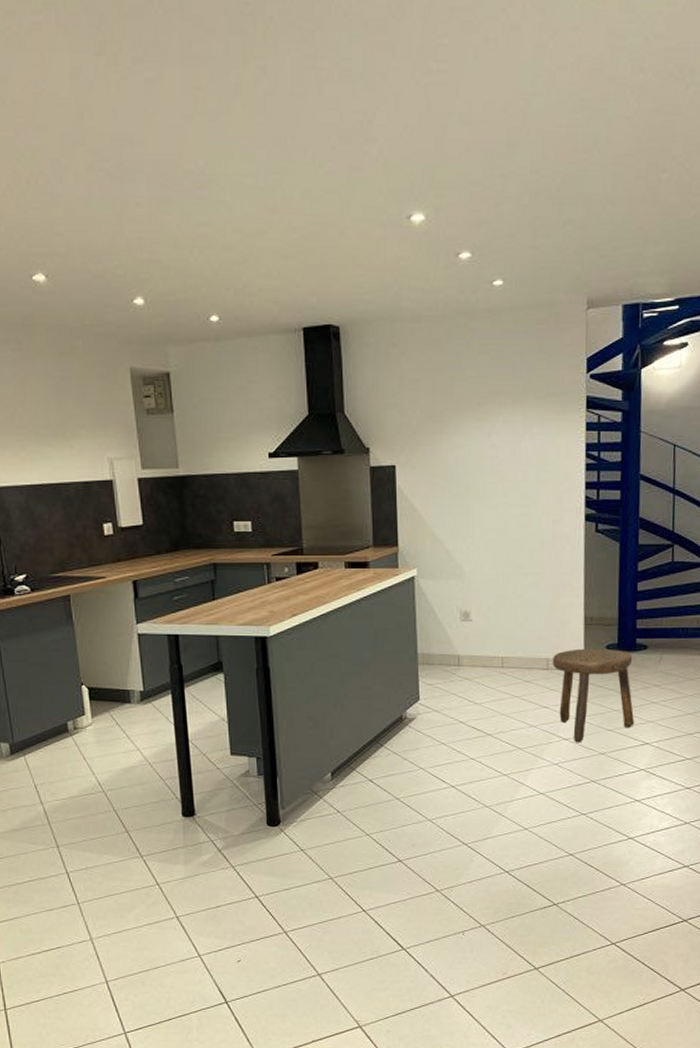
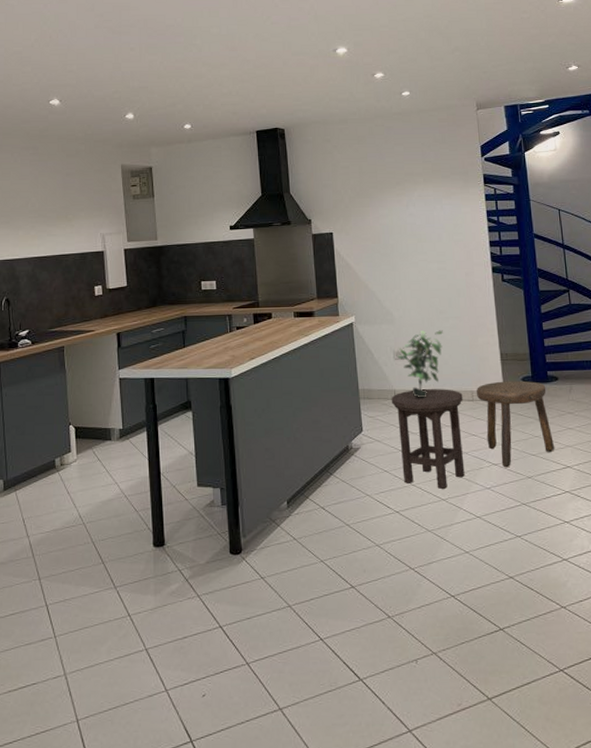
stool: none [454,655,537,763] -> present [391,389,465,489]
potted plant: none [464,588,520,665] -> present [397,330,443,398]

